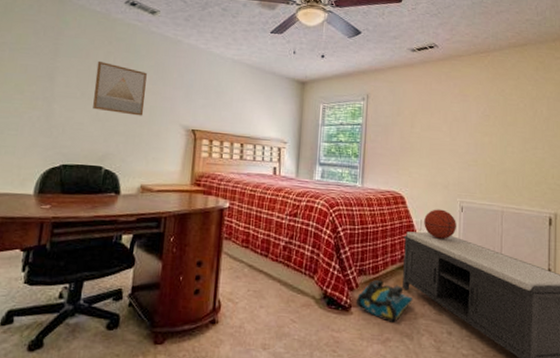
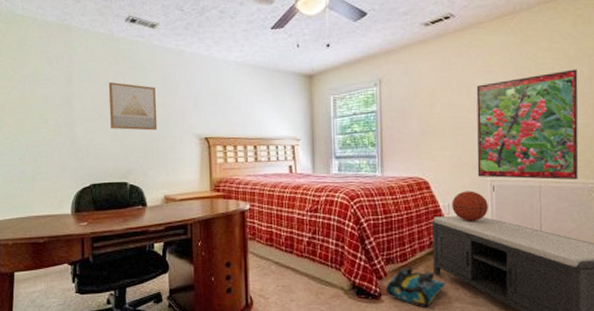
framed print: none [449,108,538,209] -> present [476,69,579,180]

